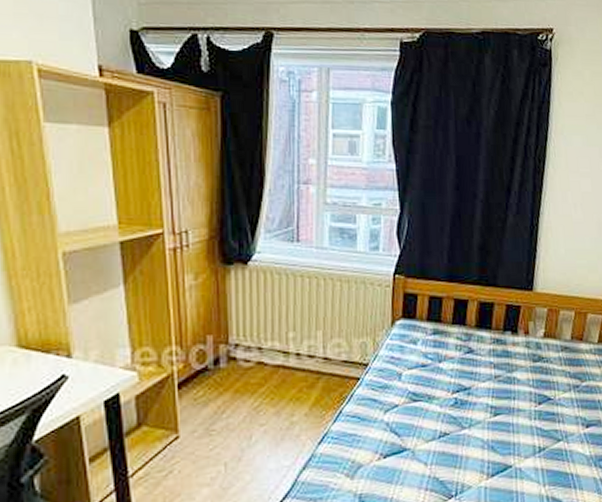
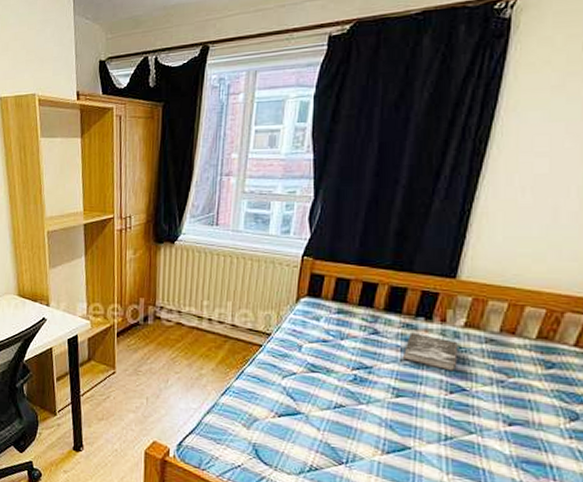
book: none [495,347,542,383] -> present [402,332,458,372]

